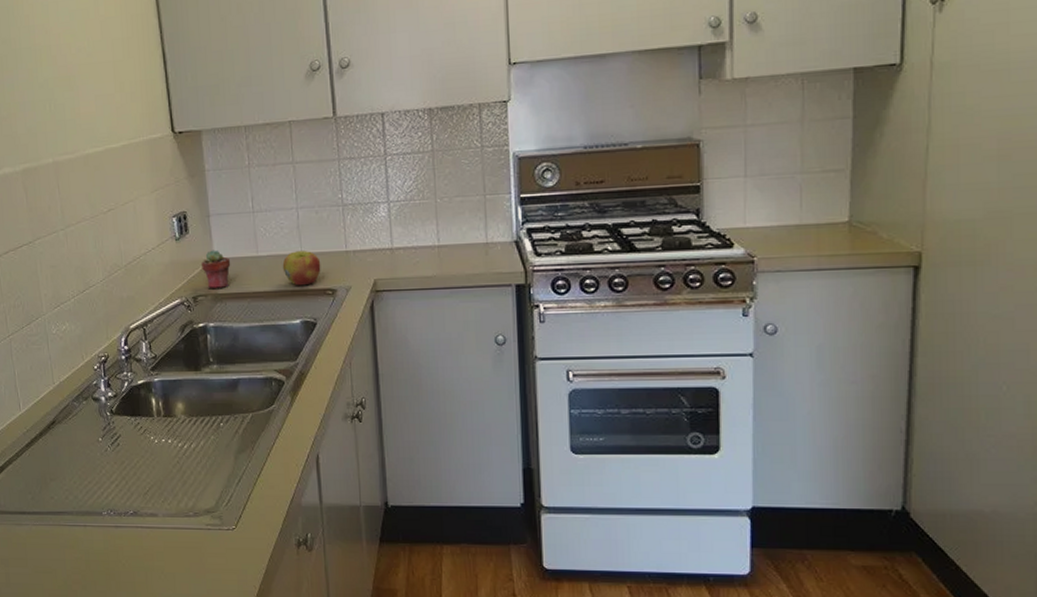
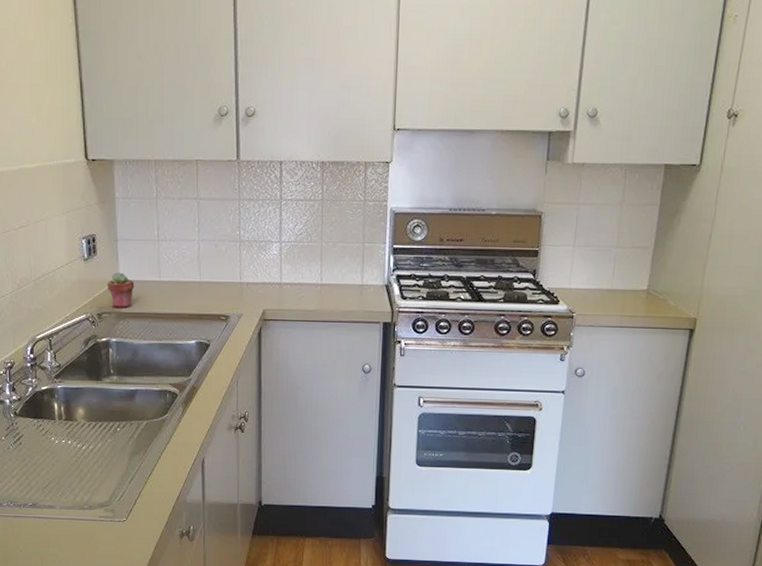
apple: present [282,251,321,286] -> none [182,279,217,311]

